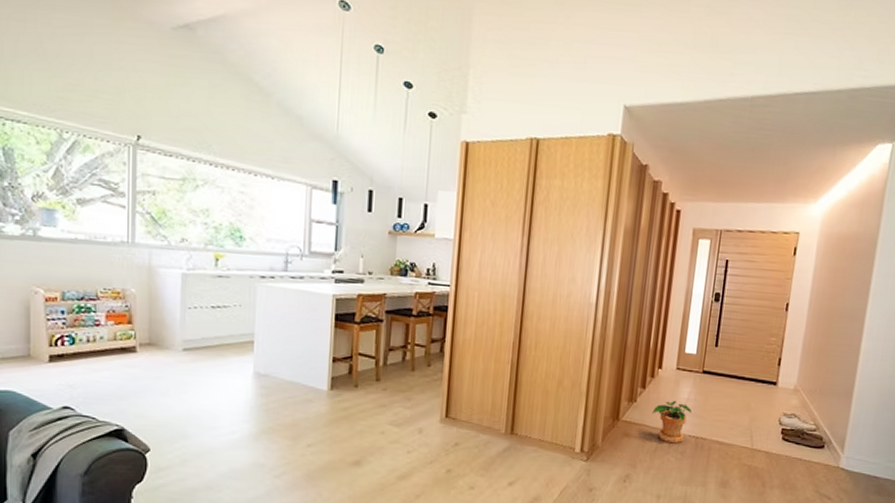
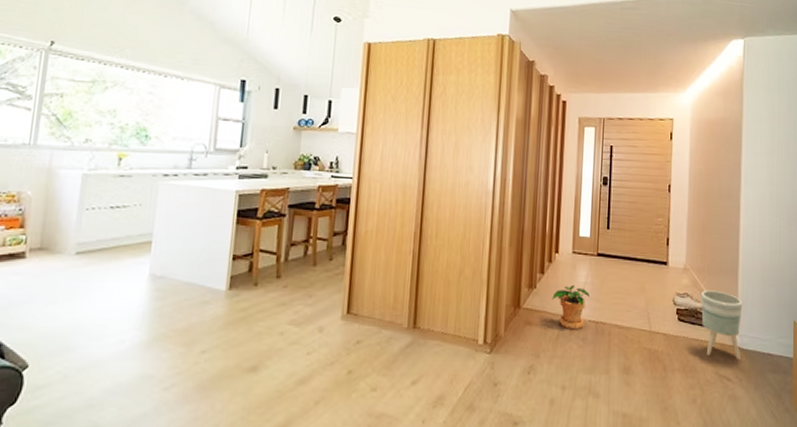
planter: none [807,412,854,480] -> present [700,290,743,359]

